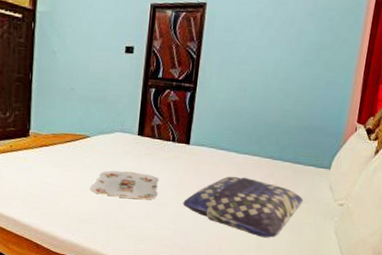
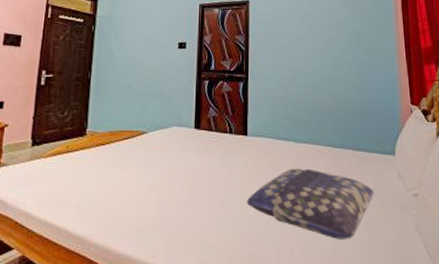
serving tray: present [91,170,159,200] -> none [148,168,220,200]

